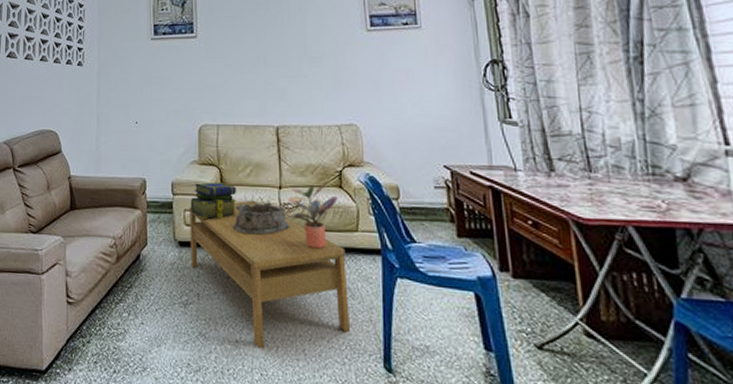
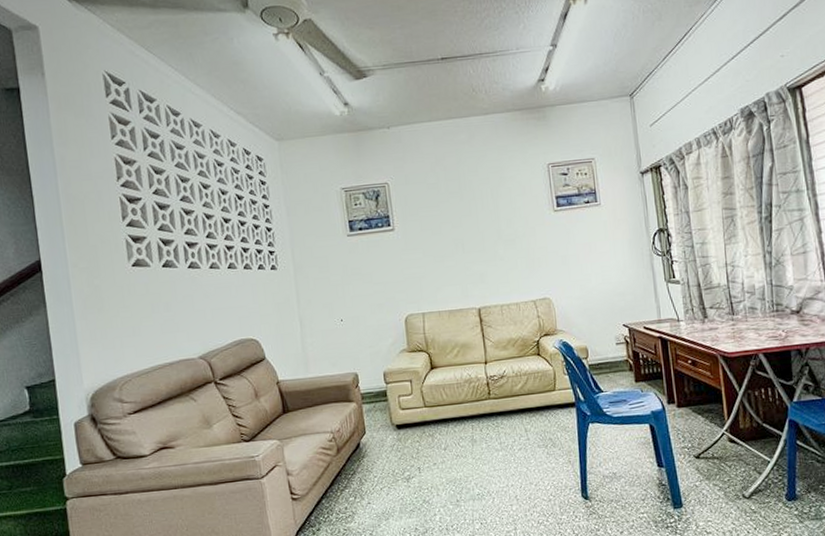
coffee table: present [188,200,351,349] -> none [402,377,554,503]
stack of books: present [191,182,236,219] -> none [404,366,448,401]
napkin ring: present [232,202,290,235] -> none [445,377,497,409]
potted plant: present [288,181,338,249] -> none [494,352,537,411]

